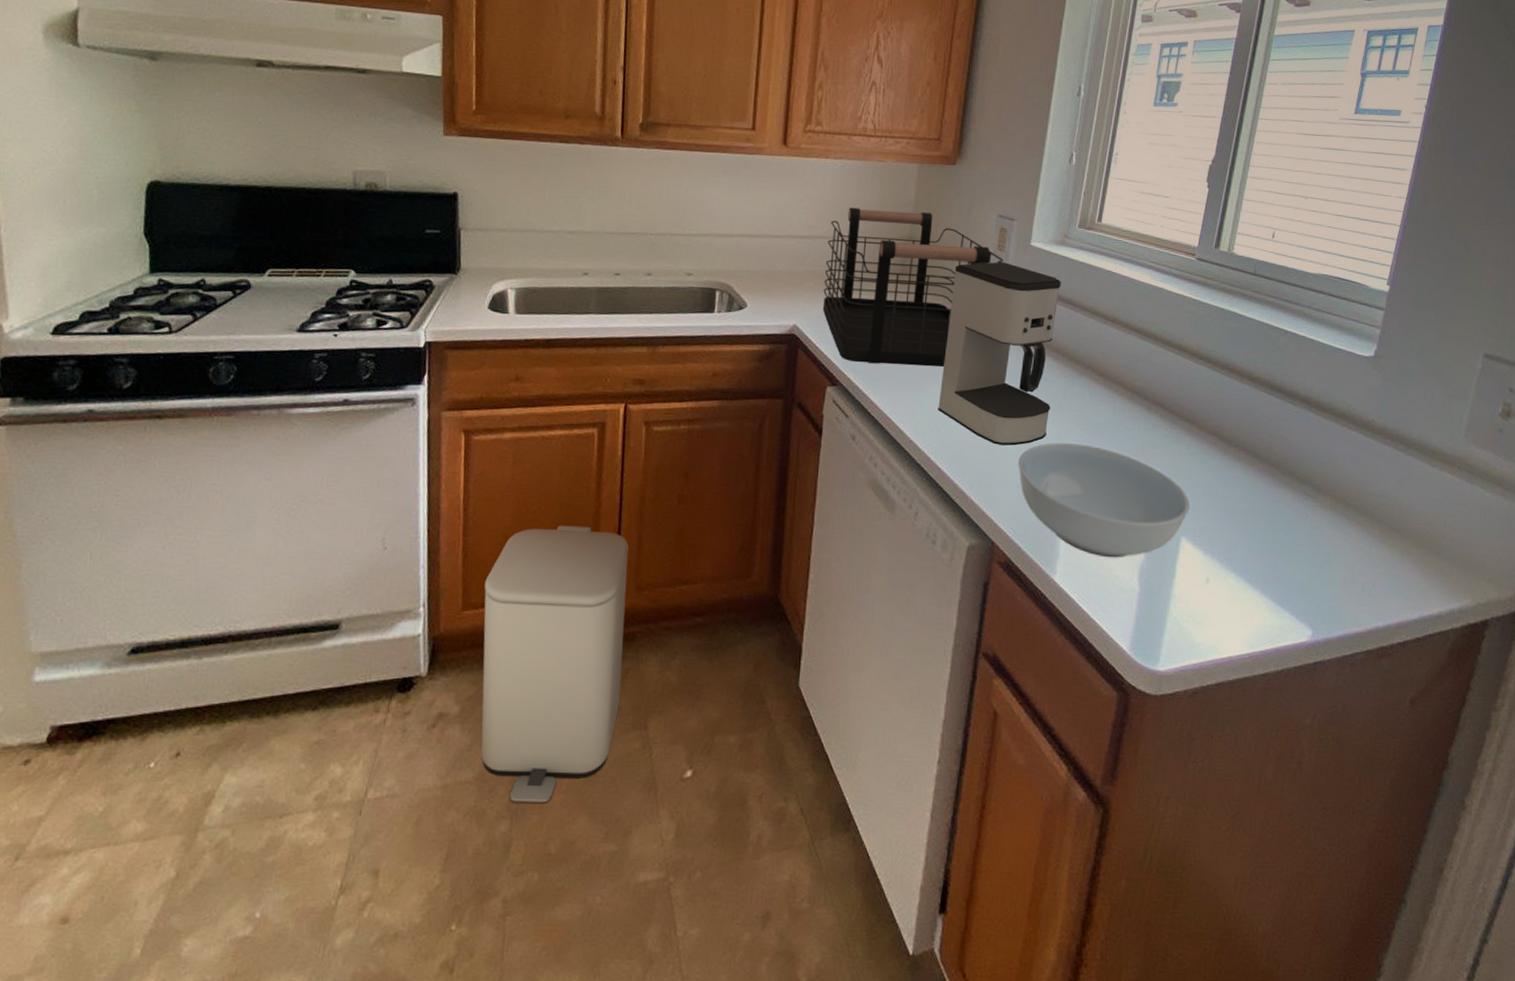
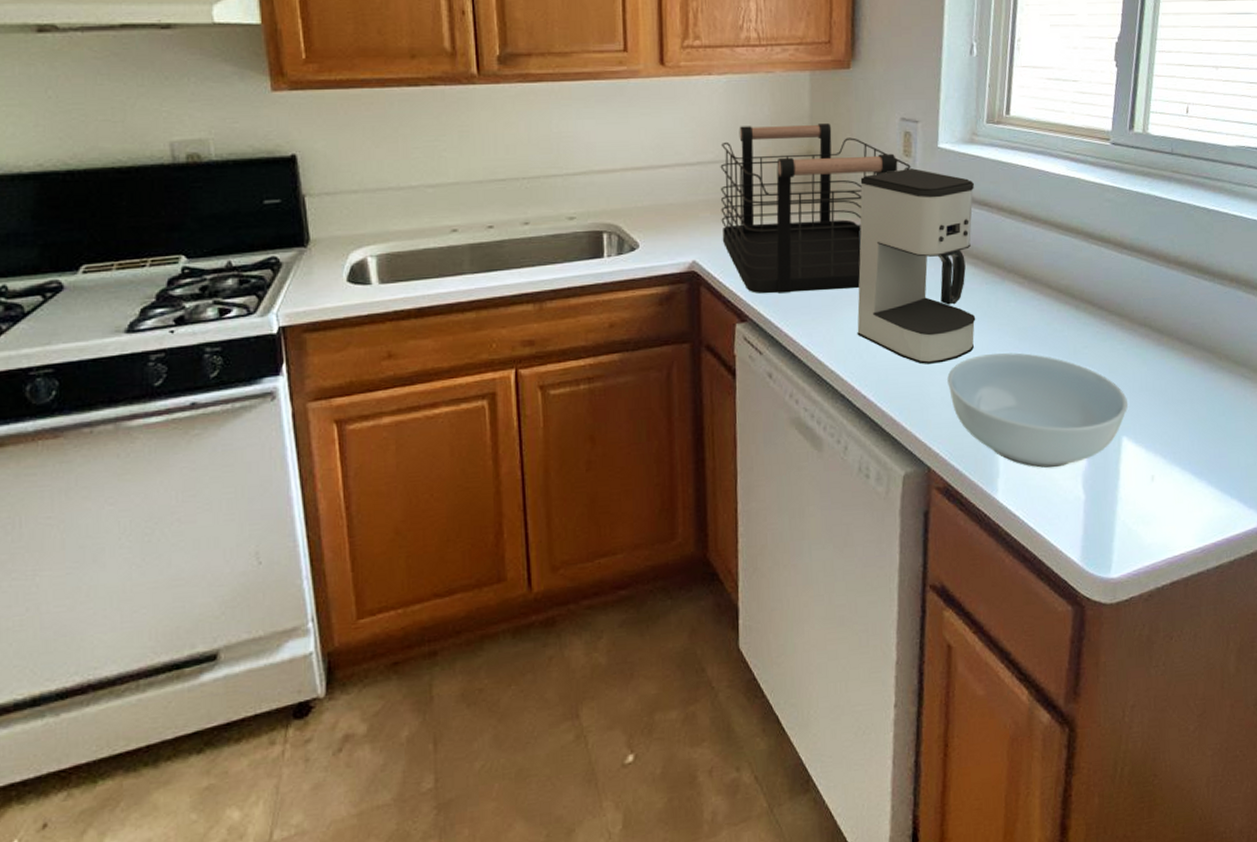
pedal bin: present [481,525,629,804] -> none [380,508,546,820]

